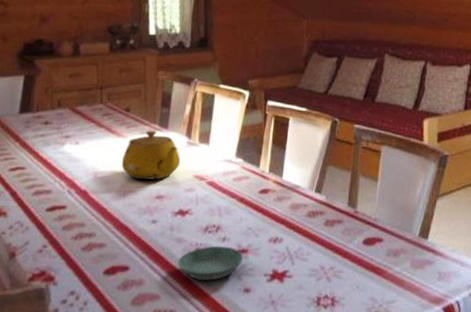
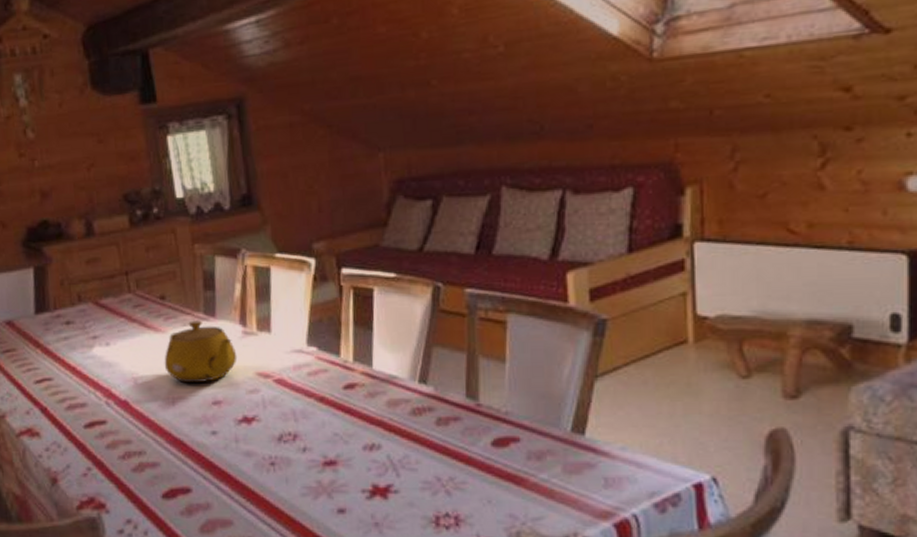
saucer: present [177,245,244,281] -> none [249,458,333,501]

